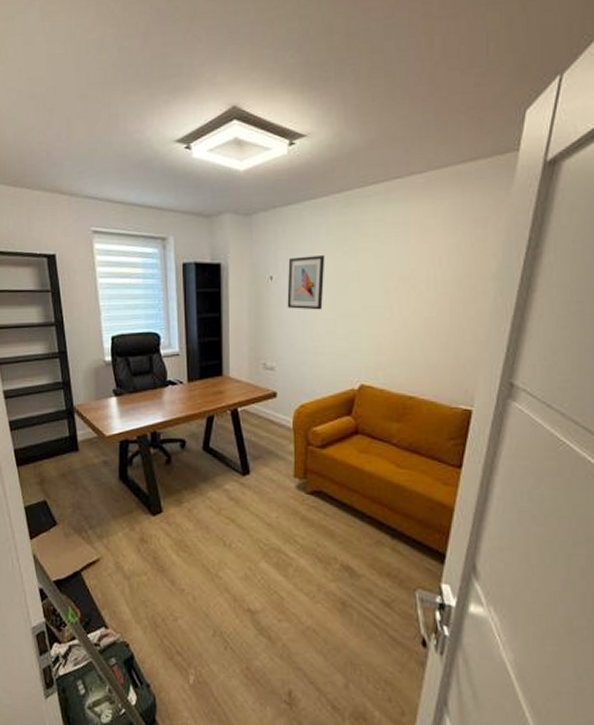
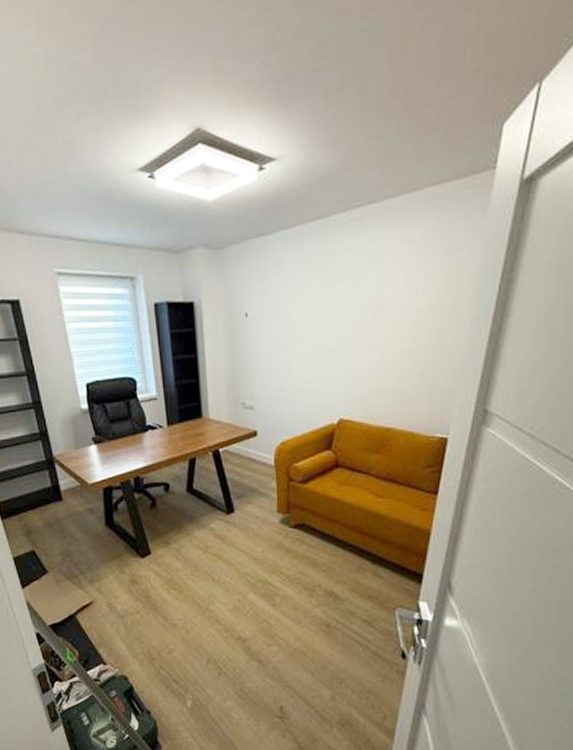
wall art: present [287,255,325,310] -> none [263,289,301,346]

